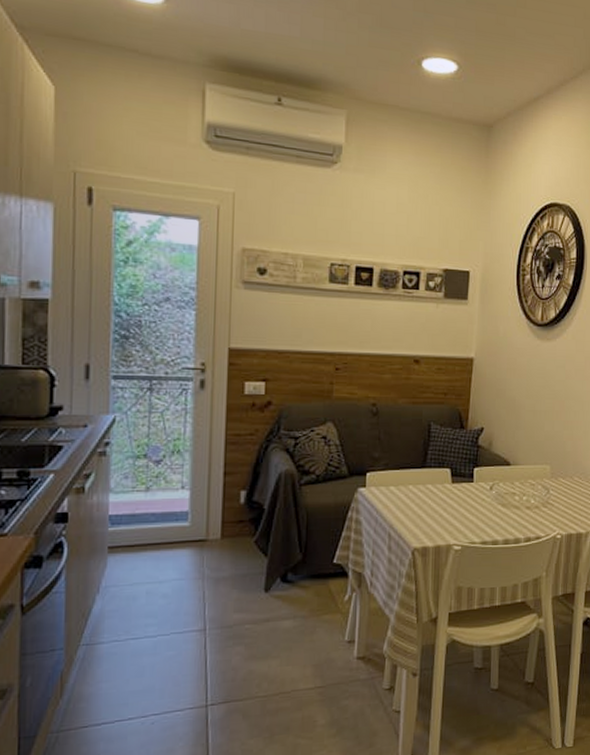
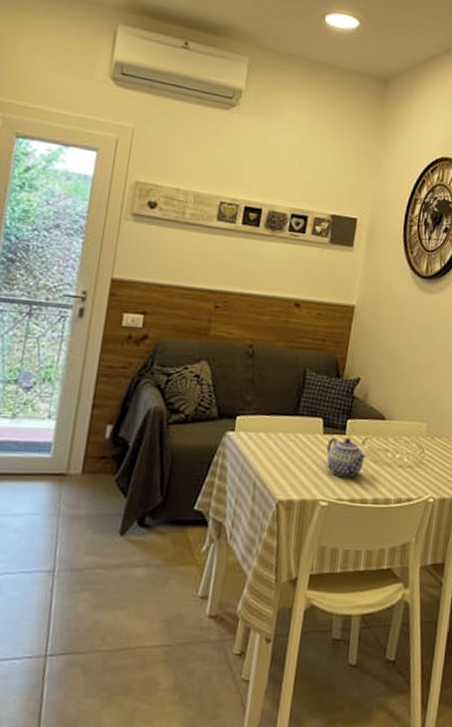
teapot: none [456,484,496,522] -> present [326,437,367,478]

